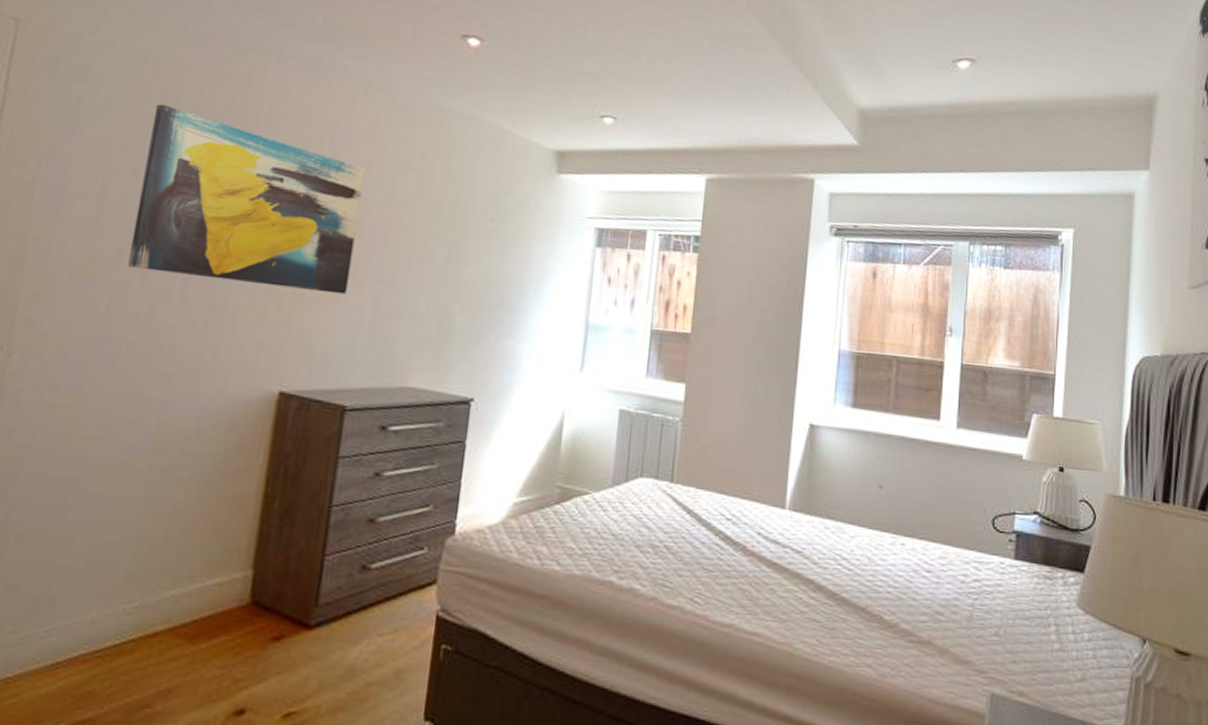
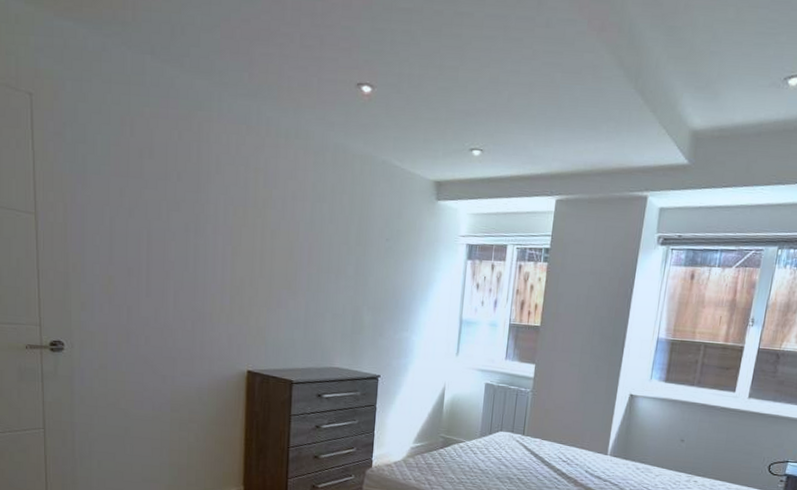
wall art: present [128,104,366,295] -> none [136,157,291,301]

